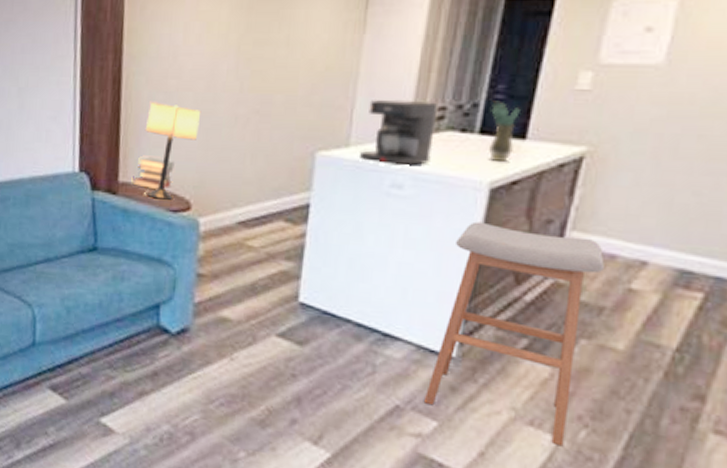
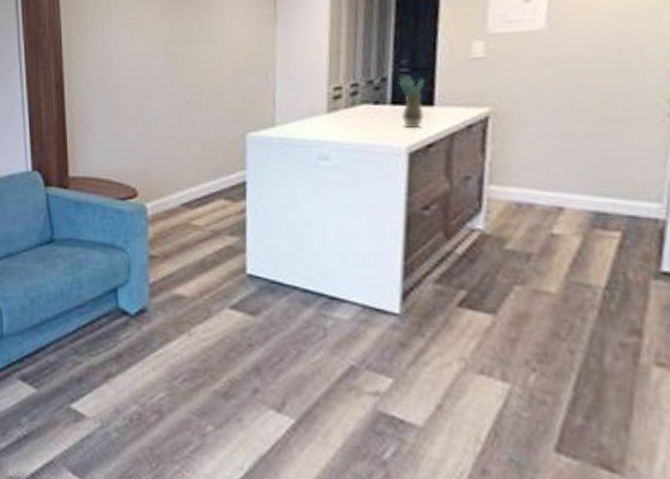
books: present [134,157,175,190] -> none [83,151,119,181]
table lamp: present [143,102,201,201] -> none [89,102,138,191]
coffee maker: present [358,99,439,167] -> none [285,80,352,141]
stool: present [423,221,605,447] -> none [376,184,525,393]

